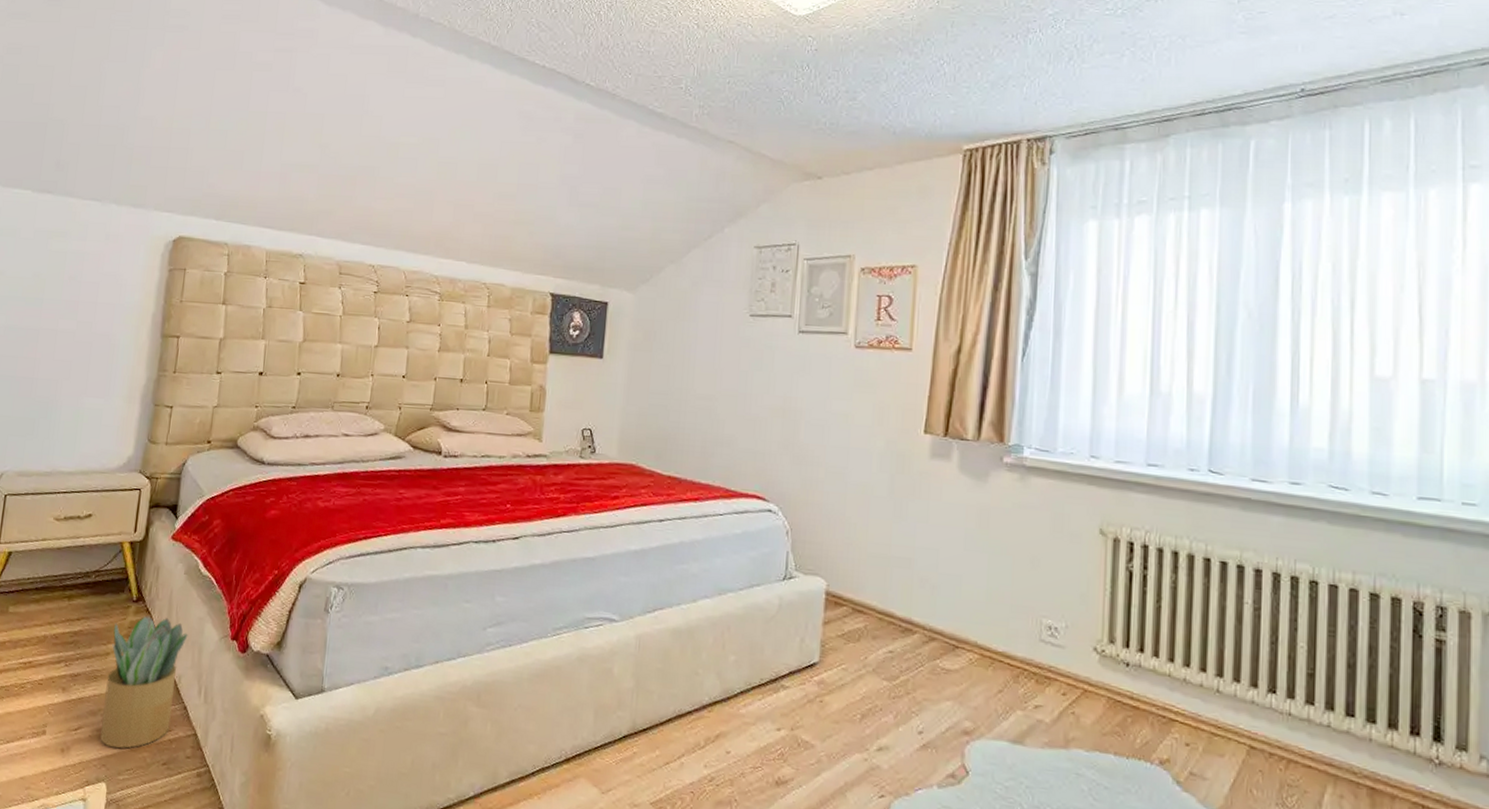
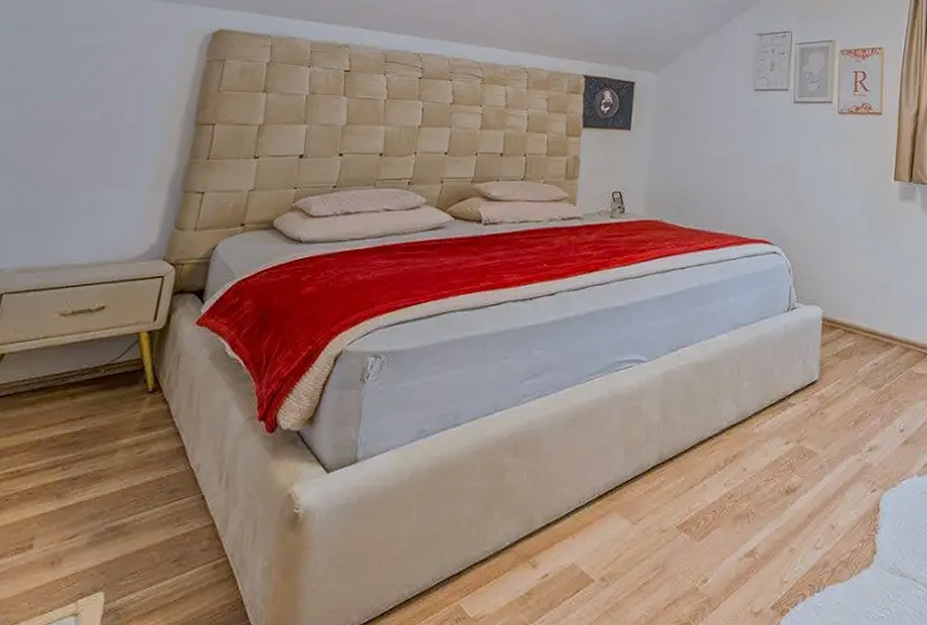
potted plant: present [100,615,188,749] -> none [100,406,210,552]

